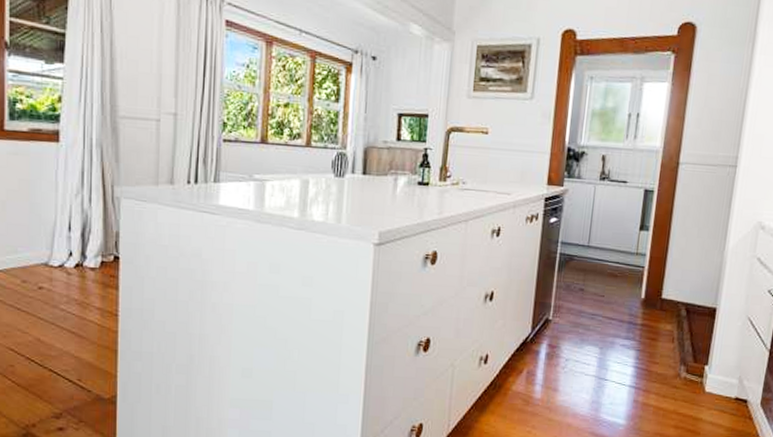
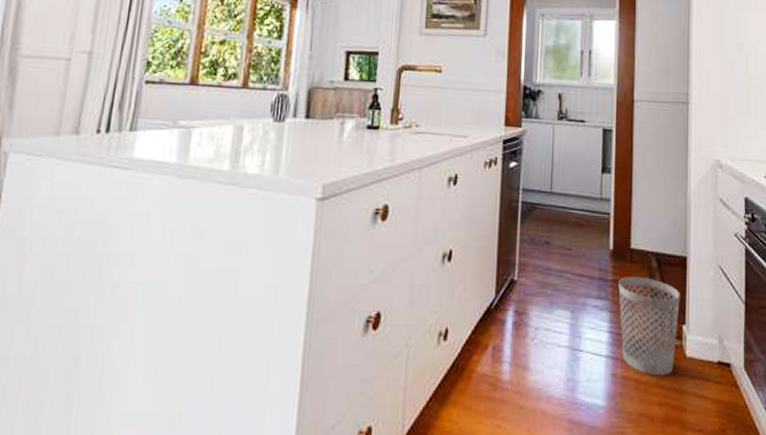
wastebasket: none [644,322,706,405] -> present [618,277,680,376]

